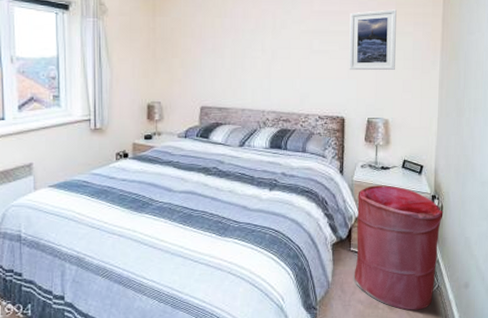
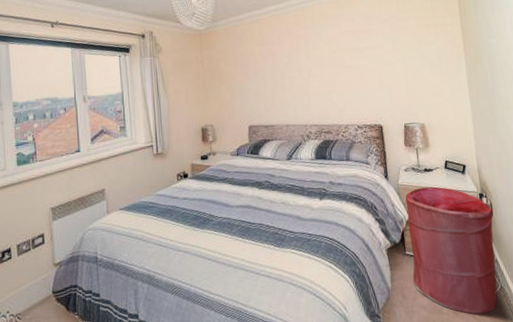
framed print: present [349,9,397,71] -> none [374,23,424,82]

